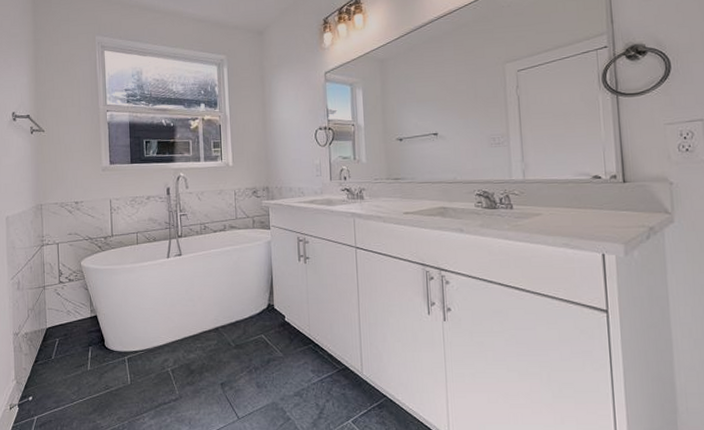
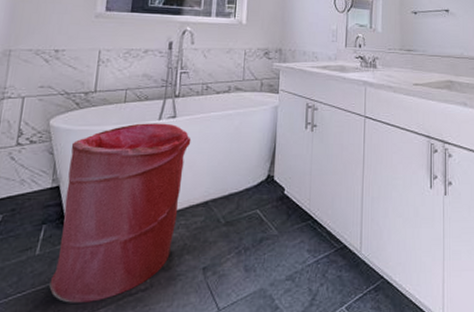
laundry hamper: none [100,260,197,408] -> present [49,123,191,303]

